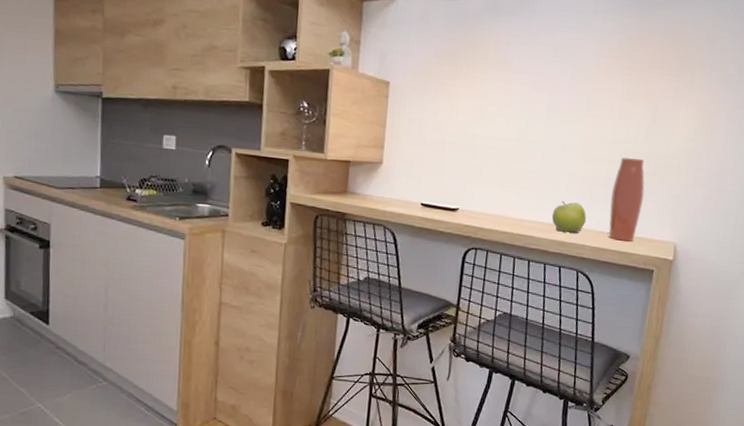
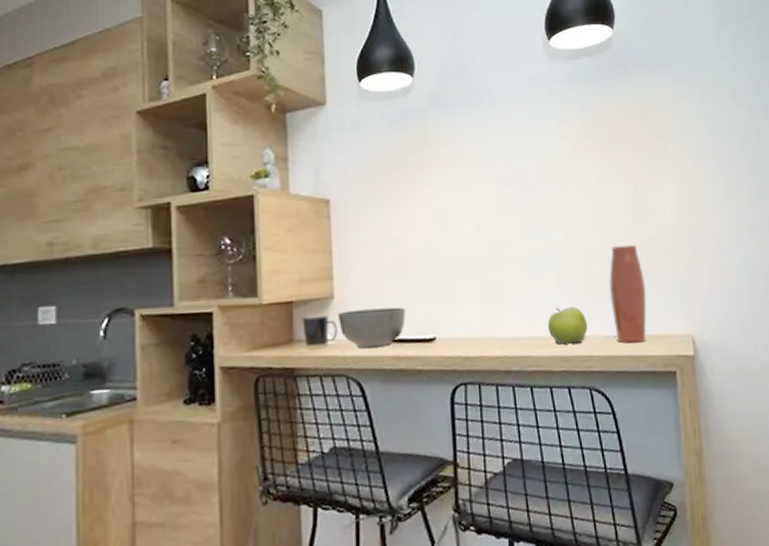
mug: none [355,174,382,202] -> present [302,315,338,350]
bowl: none [383,175,438,209] -> present [337,307,406,349]

